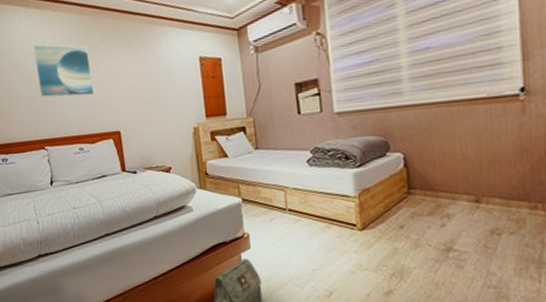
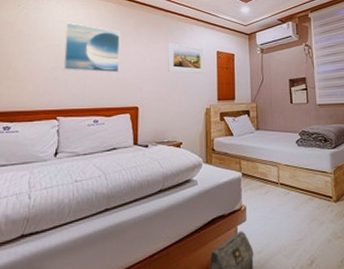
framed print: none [141,53,188,89] -> present [167,43,205,73]

